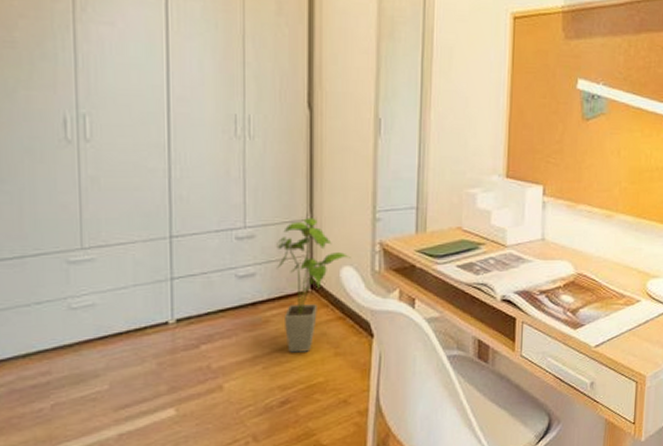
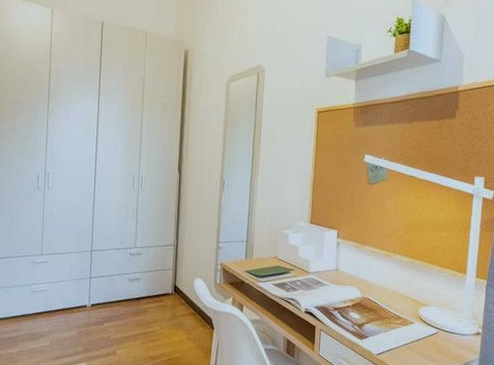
house plant: present [277,218,351,353] -> none [153,244,201,335]

